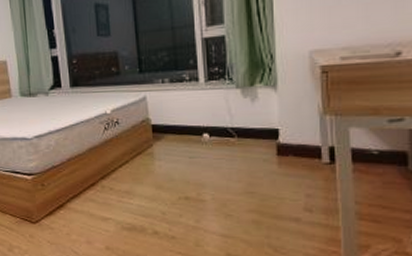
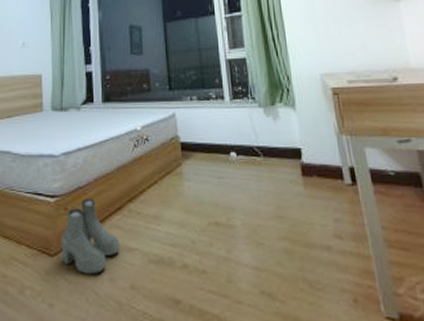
boots: none [40,176,95,238] -> present [61,198,121,274]

